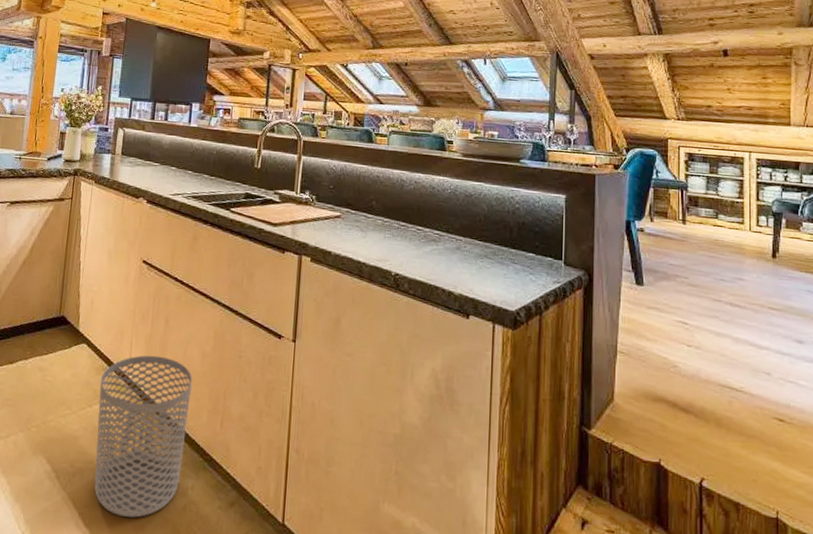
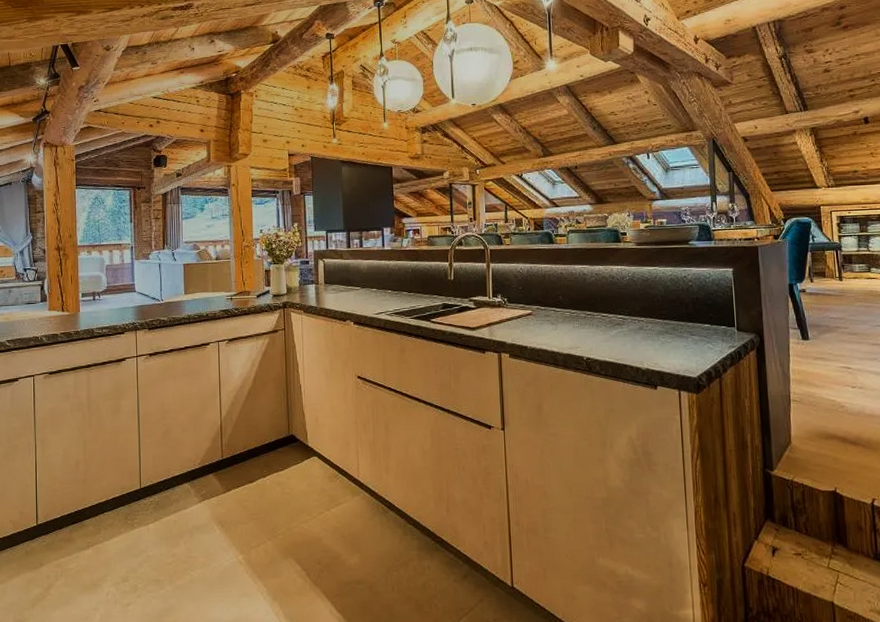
waste bin: present [94,355,192,518] -> none [334,458,417,600]

